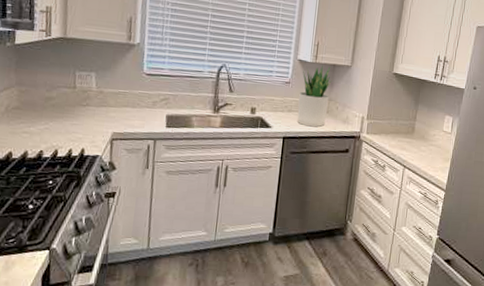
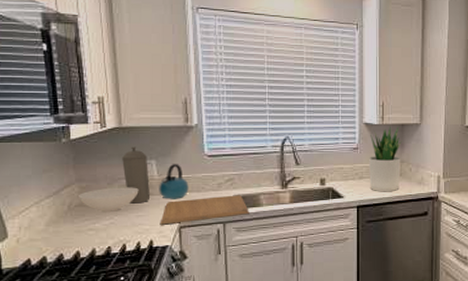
bowl: none [17,94,76,118] -> present [79,187,139,213]
canister: none [62,57,88,113] -> present [122,146,151,204]
chopping board: none [93,113,181,136] -> present [160,195,250,225]
kettle: none [95,78,125,112] -> present [159,164,189,199]

